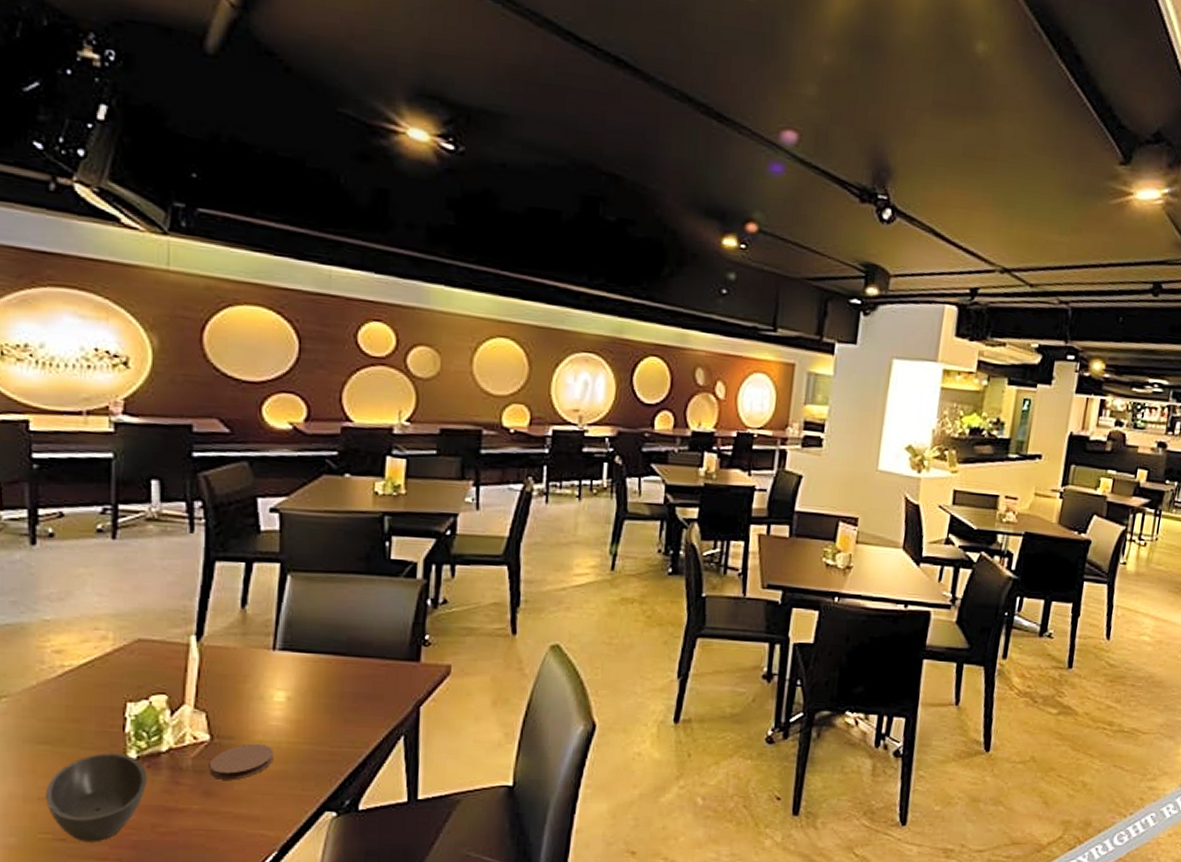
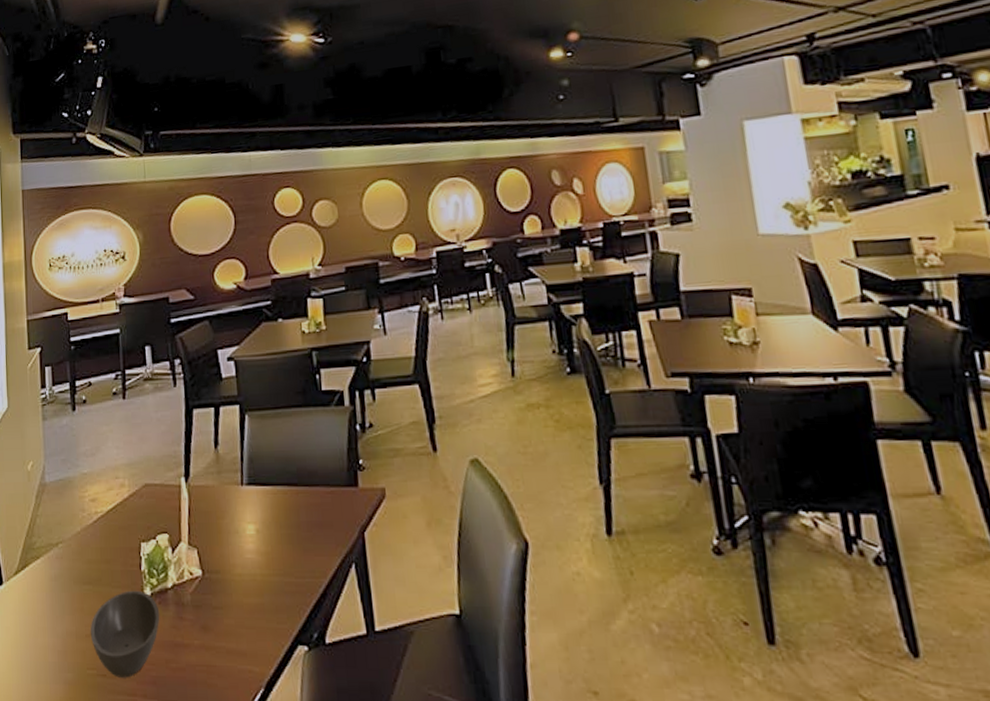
coaster: present [209,743,274,780] -> none [203,577,252,614]

